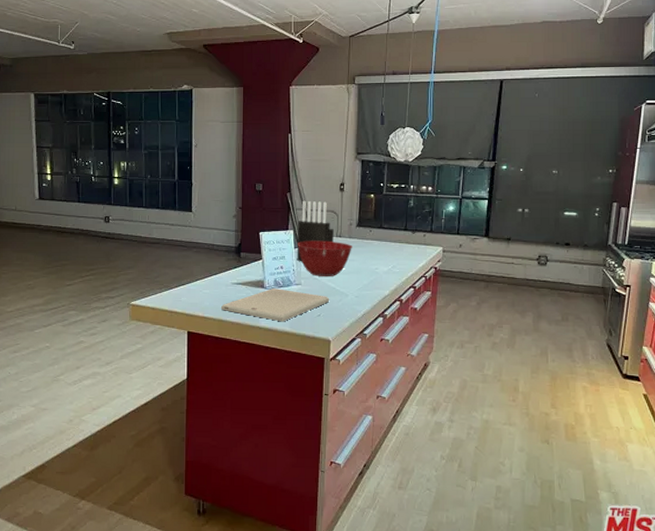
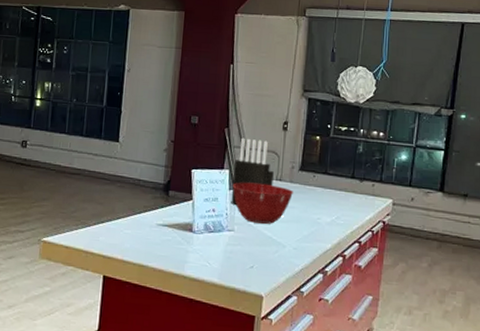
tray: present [220,288,330,322] -> none [142,233,265,272]

